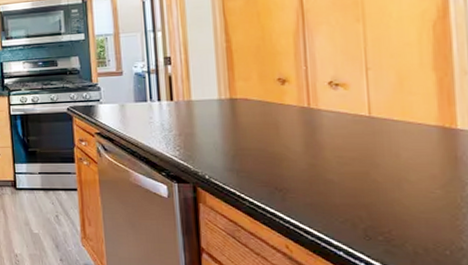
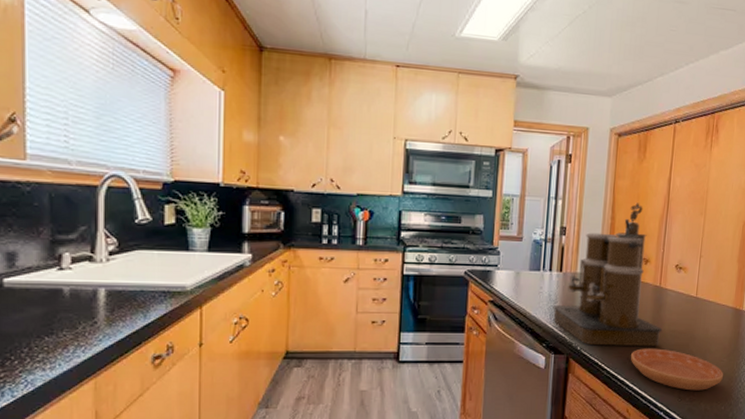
coffee maker: none [167,21,323,174] -> present [552,203,663,346]
saucer: none [279,177,441,229] -> present [630,348,724,391]

